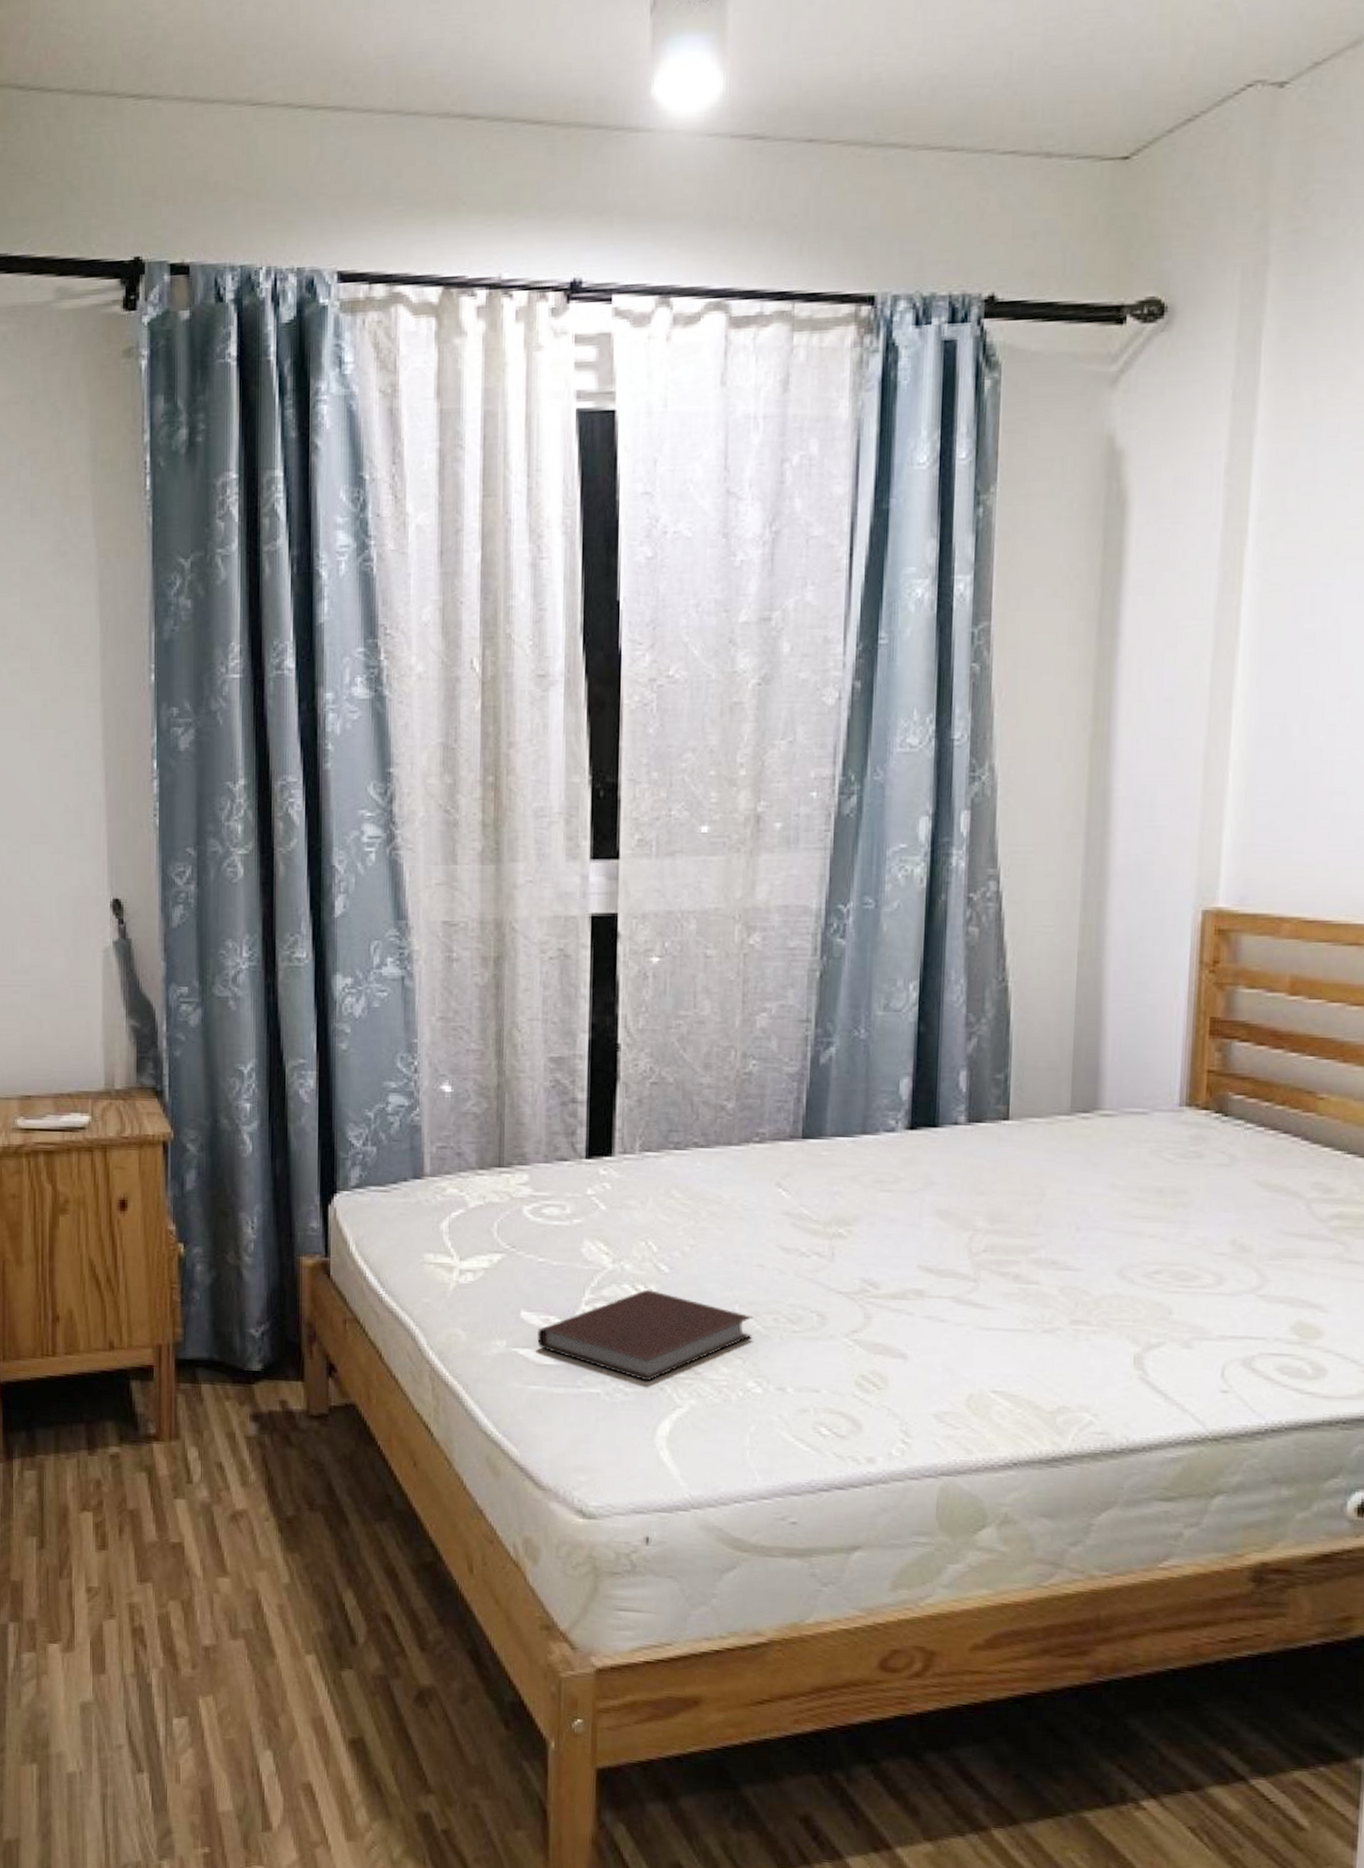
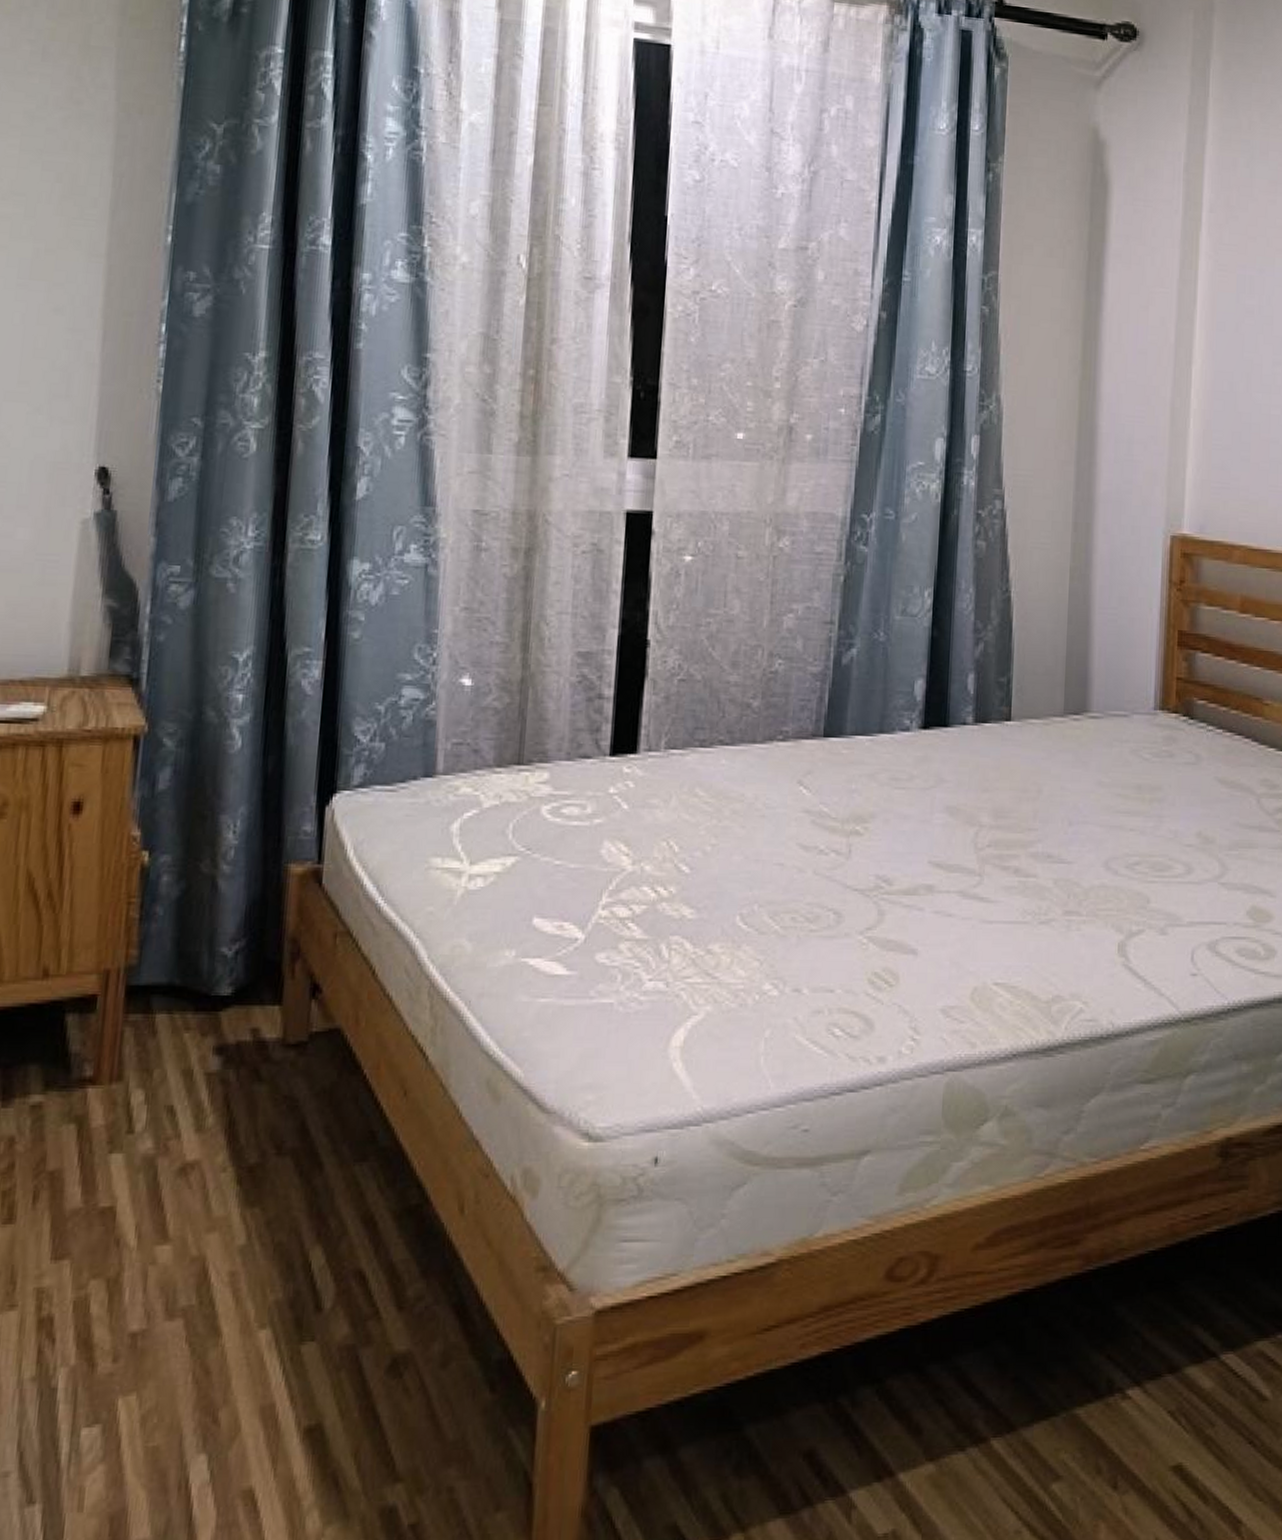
notebook: present [537,1290,753,1382] -> none [549,892,771,989]

